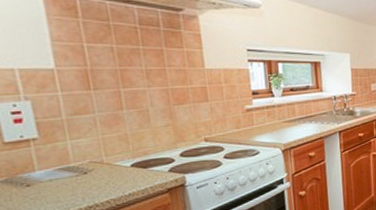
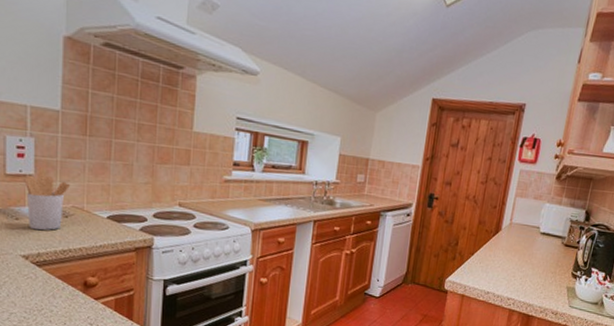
utensil holder: none [27,137,83,193] -> present [24,175,70,231]

